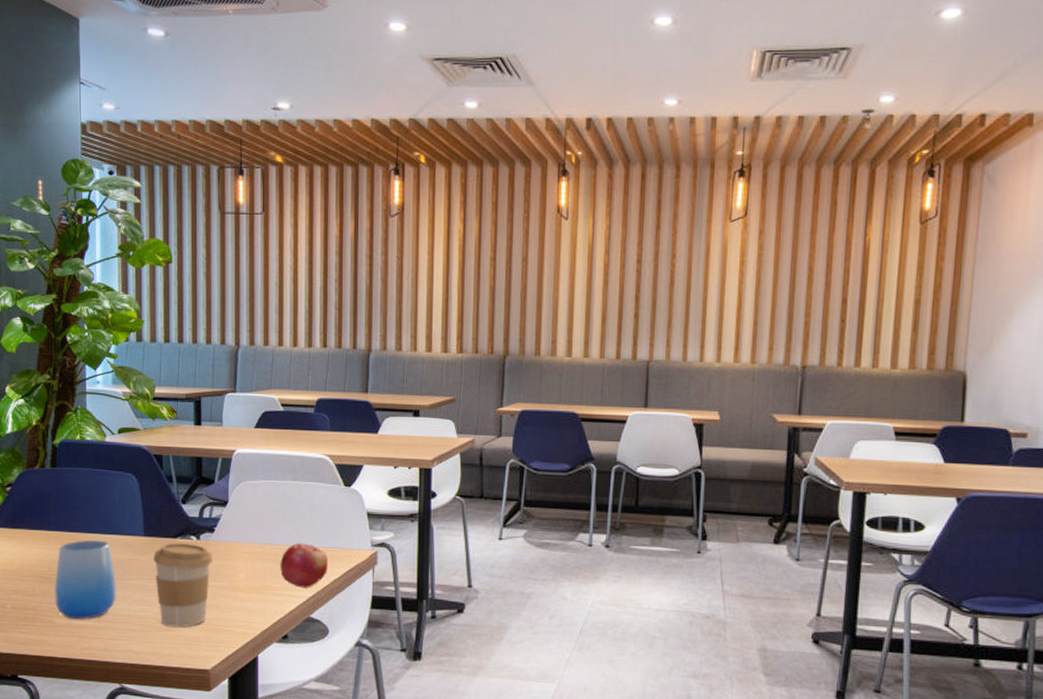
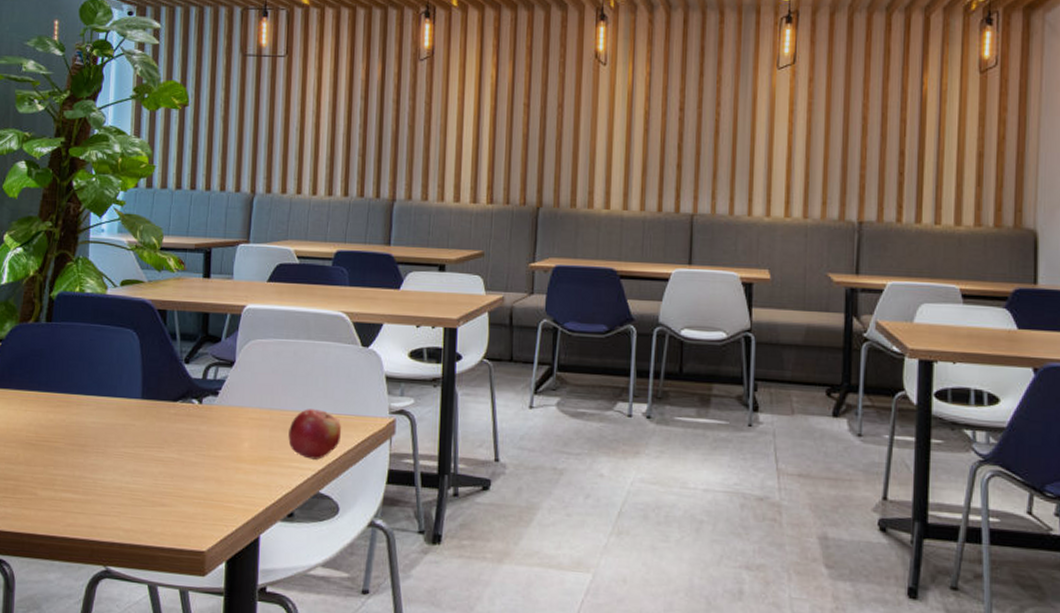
cup: present [55,540,117,620] -> none [40,402,109,492]
coffee cup: present [154,542,213,628] -> none [150,406,216,503]

